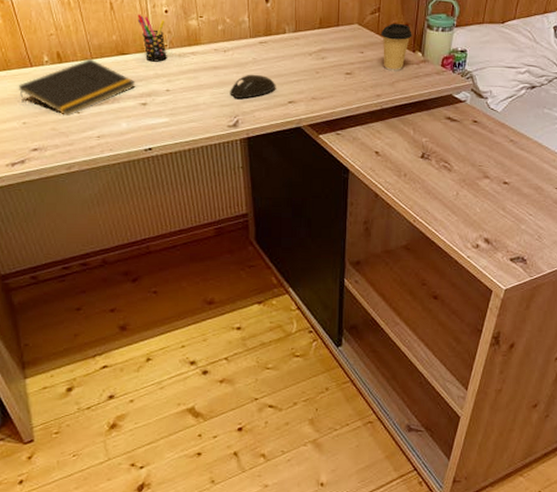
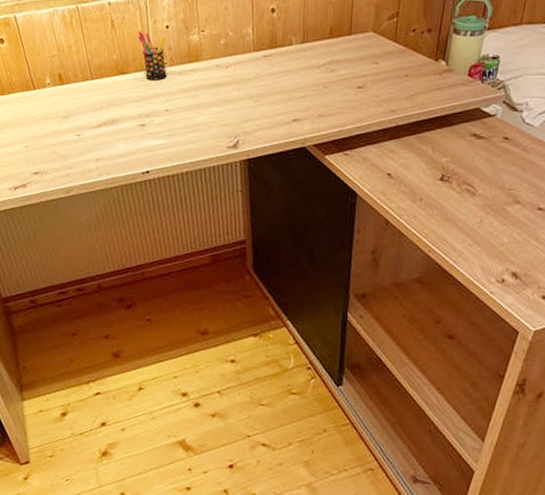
notepad: present [18,58,136,117] -> none [21,79,135,140]
mouse: present [230,74,276,98] -> none [230,90,280,117]
coffee cup: present [381,23,412,71] -> none [398,28,435,83]

